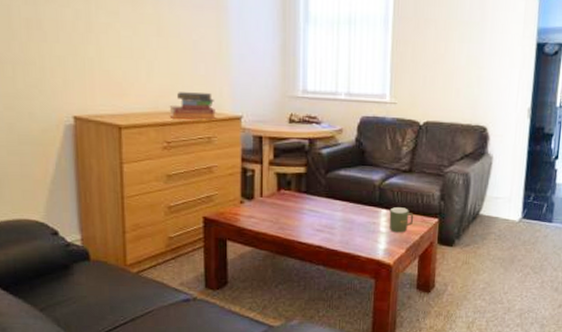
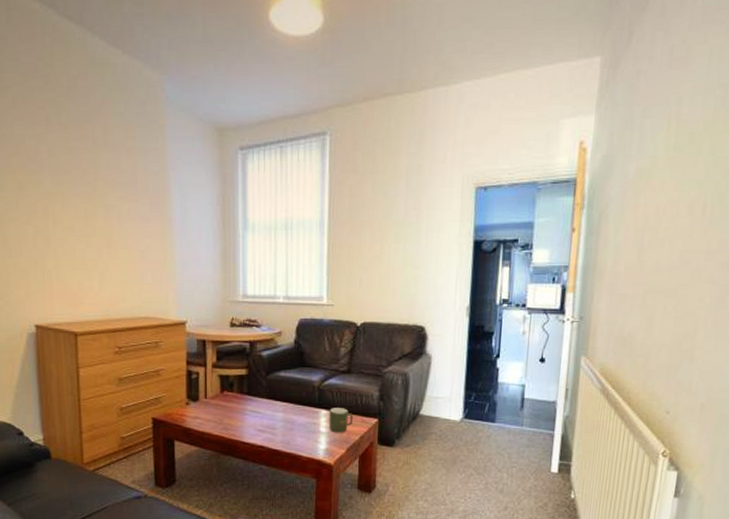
books: present [169,92,216,120] -> none [119,300,162,326]

